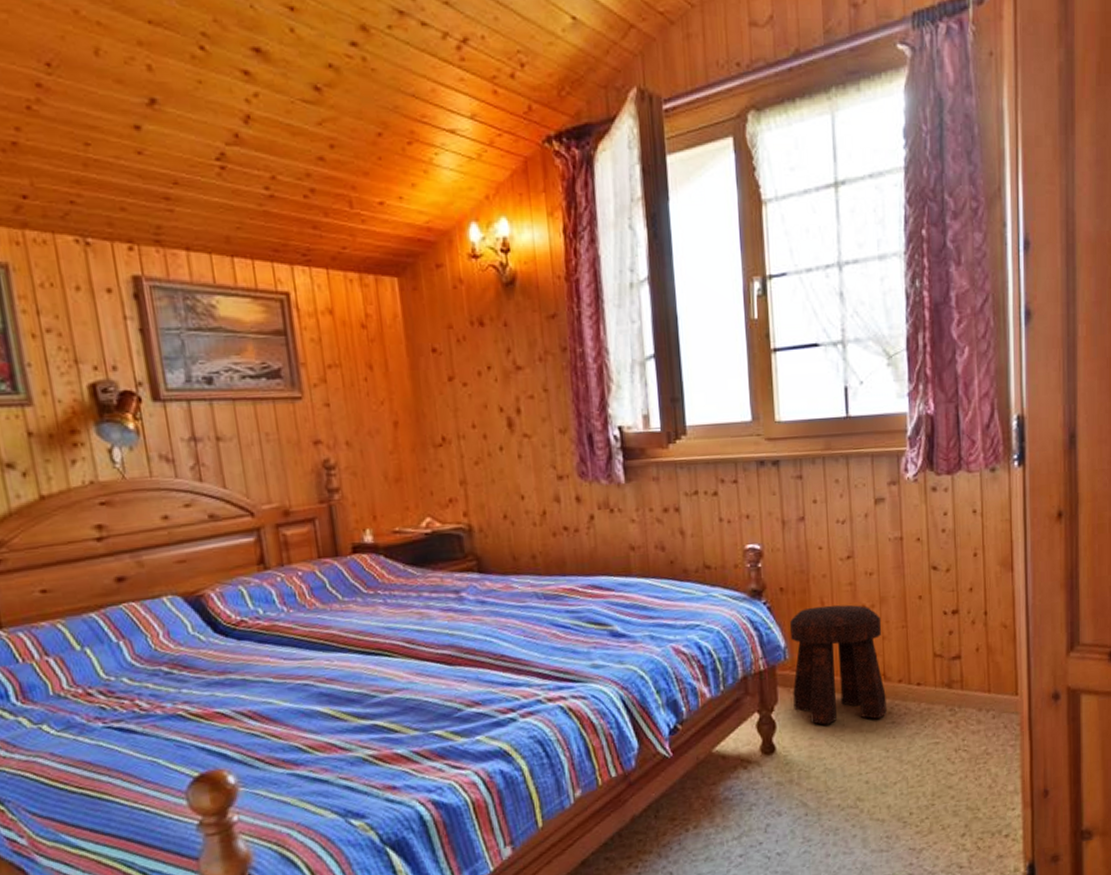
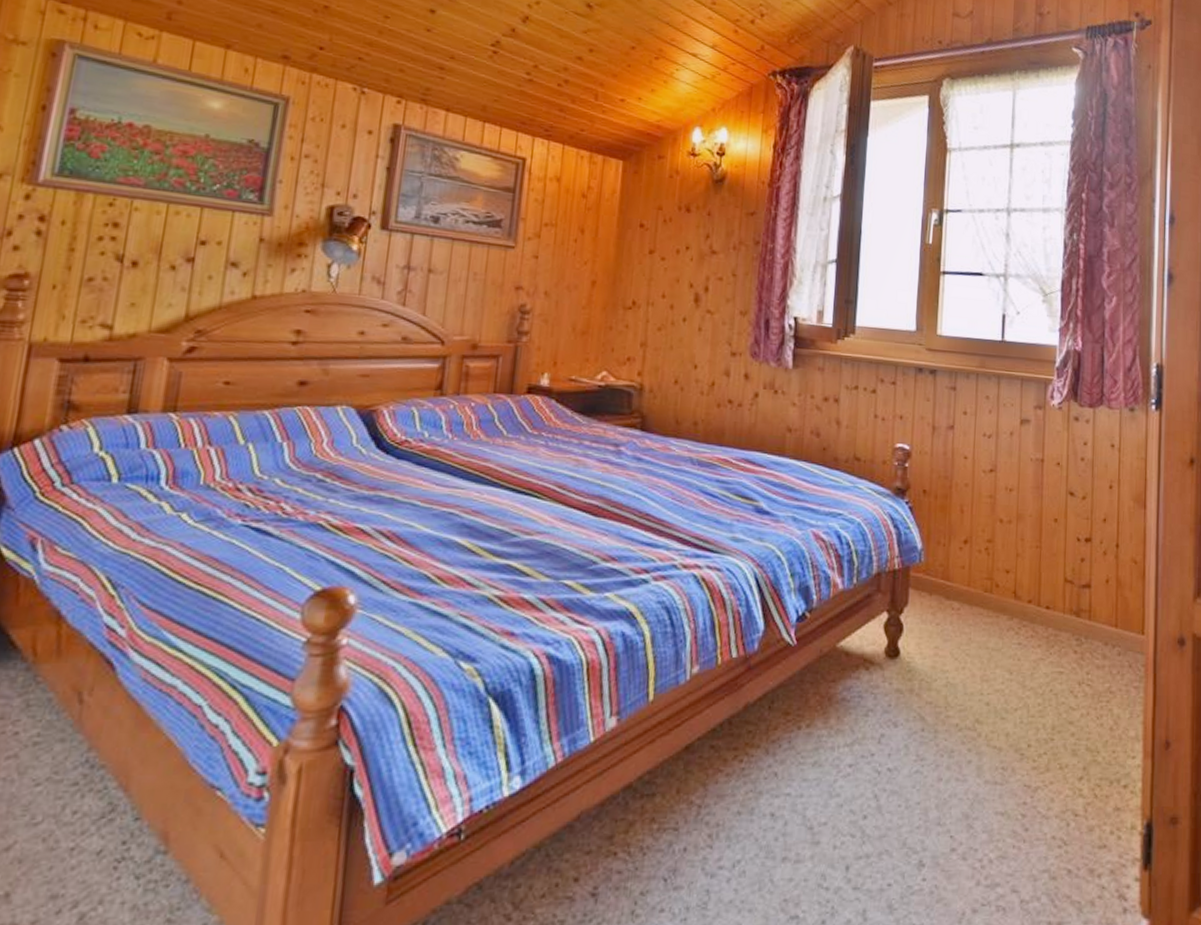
stool: present [790,604,887,725] -> none [923,513,1017,638]

